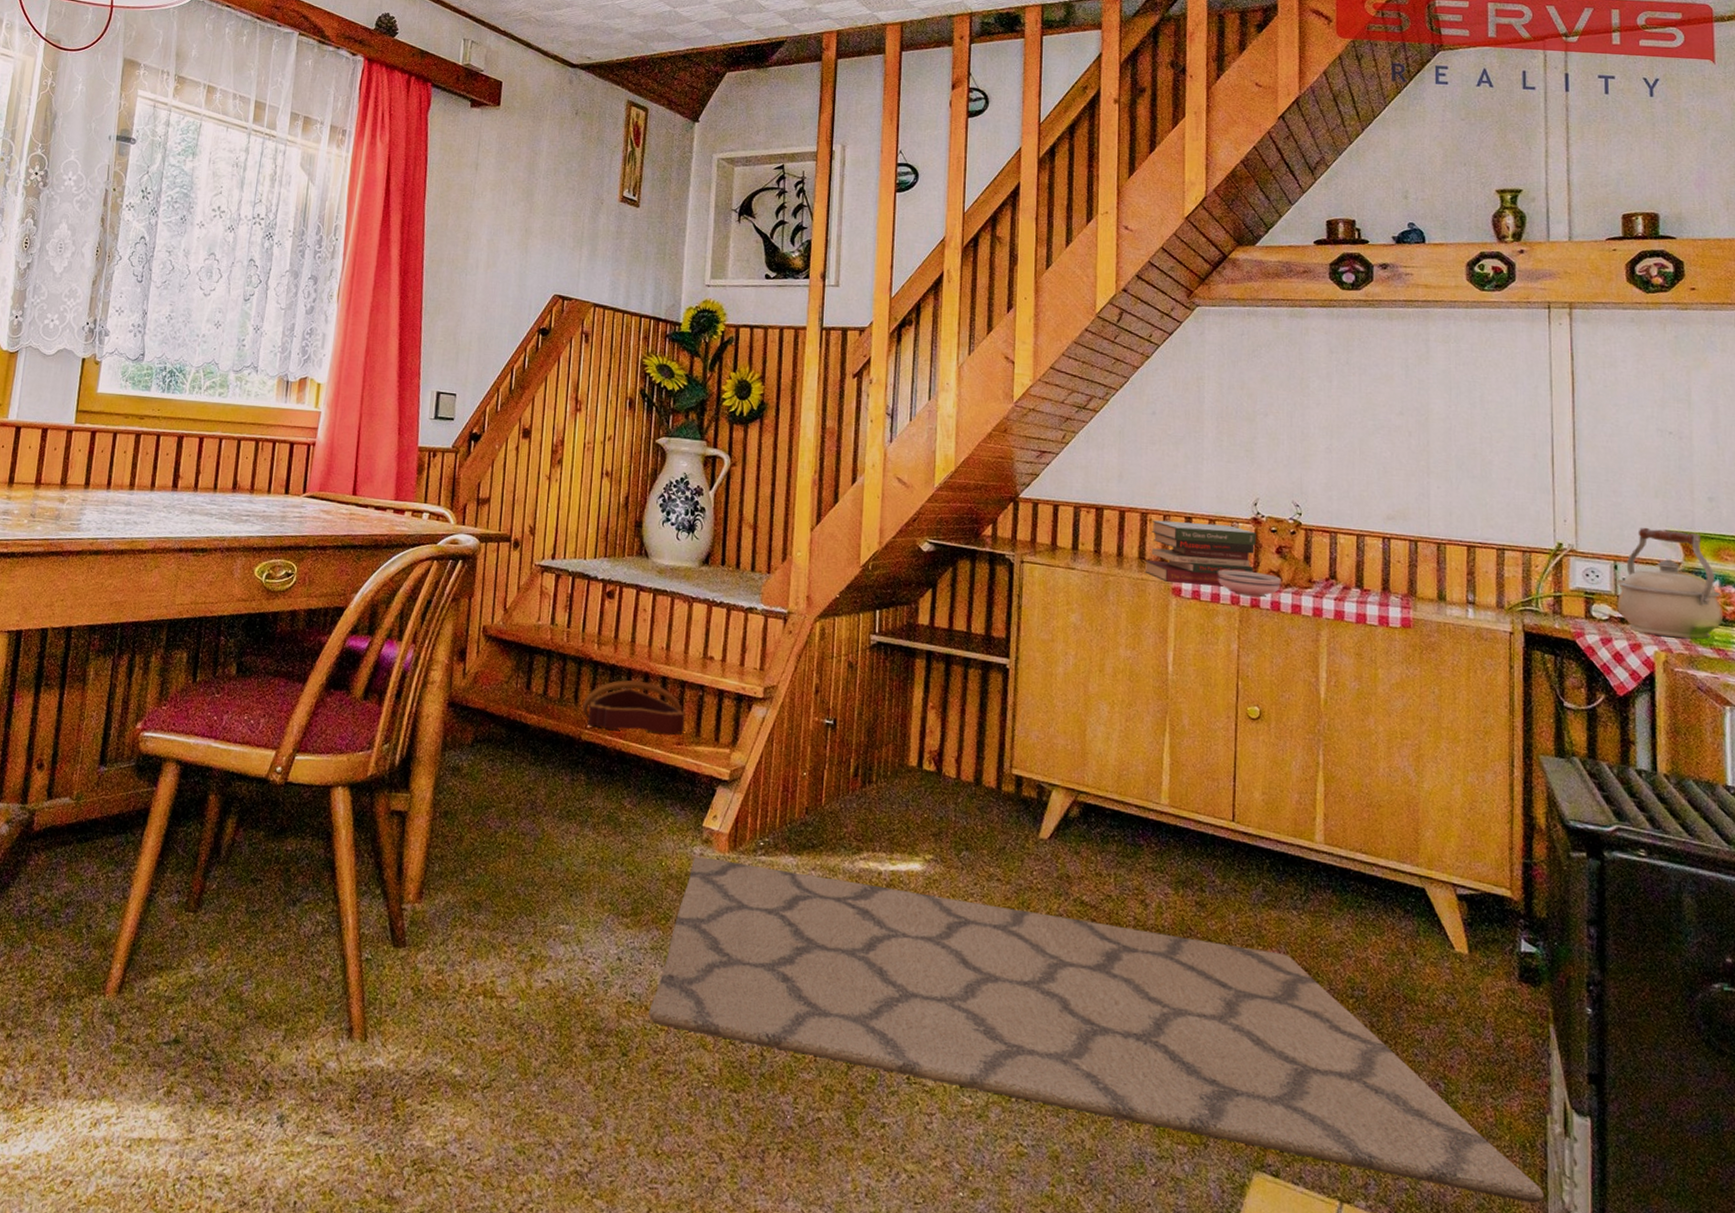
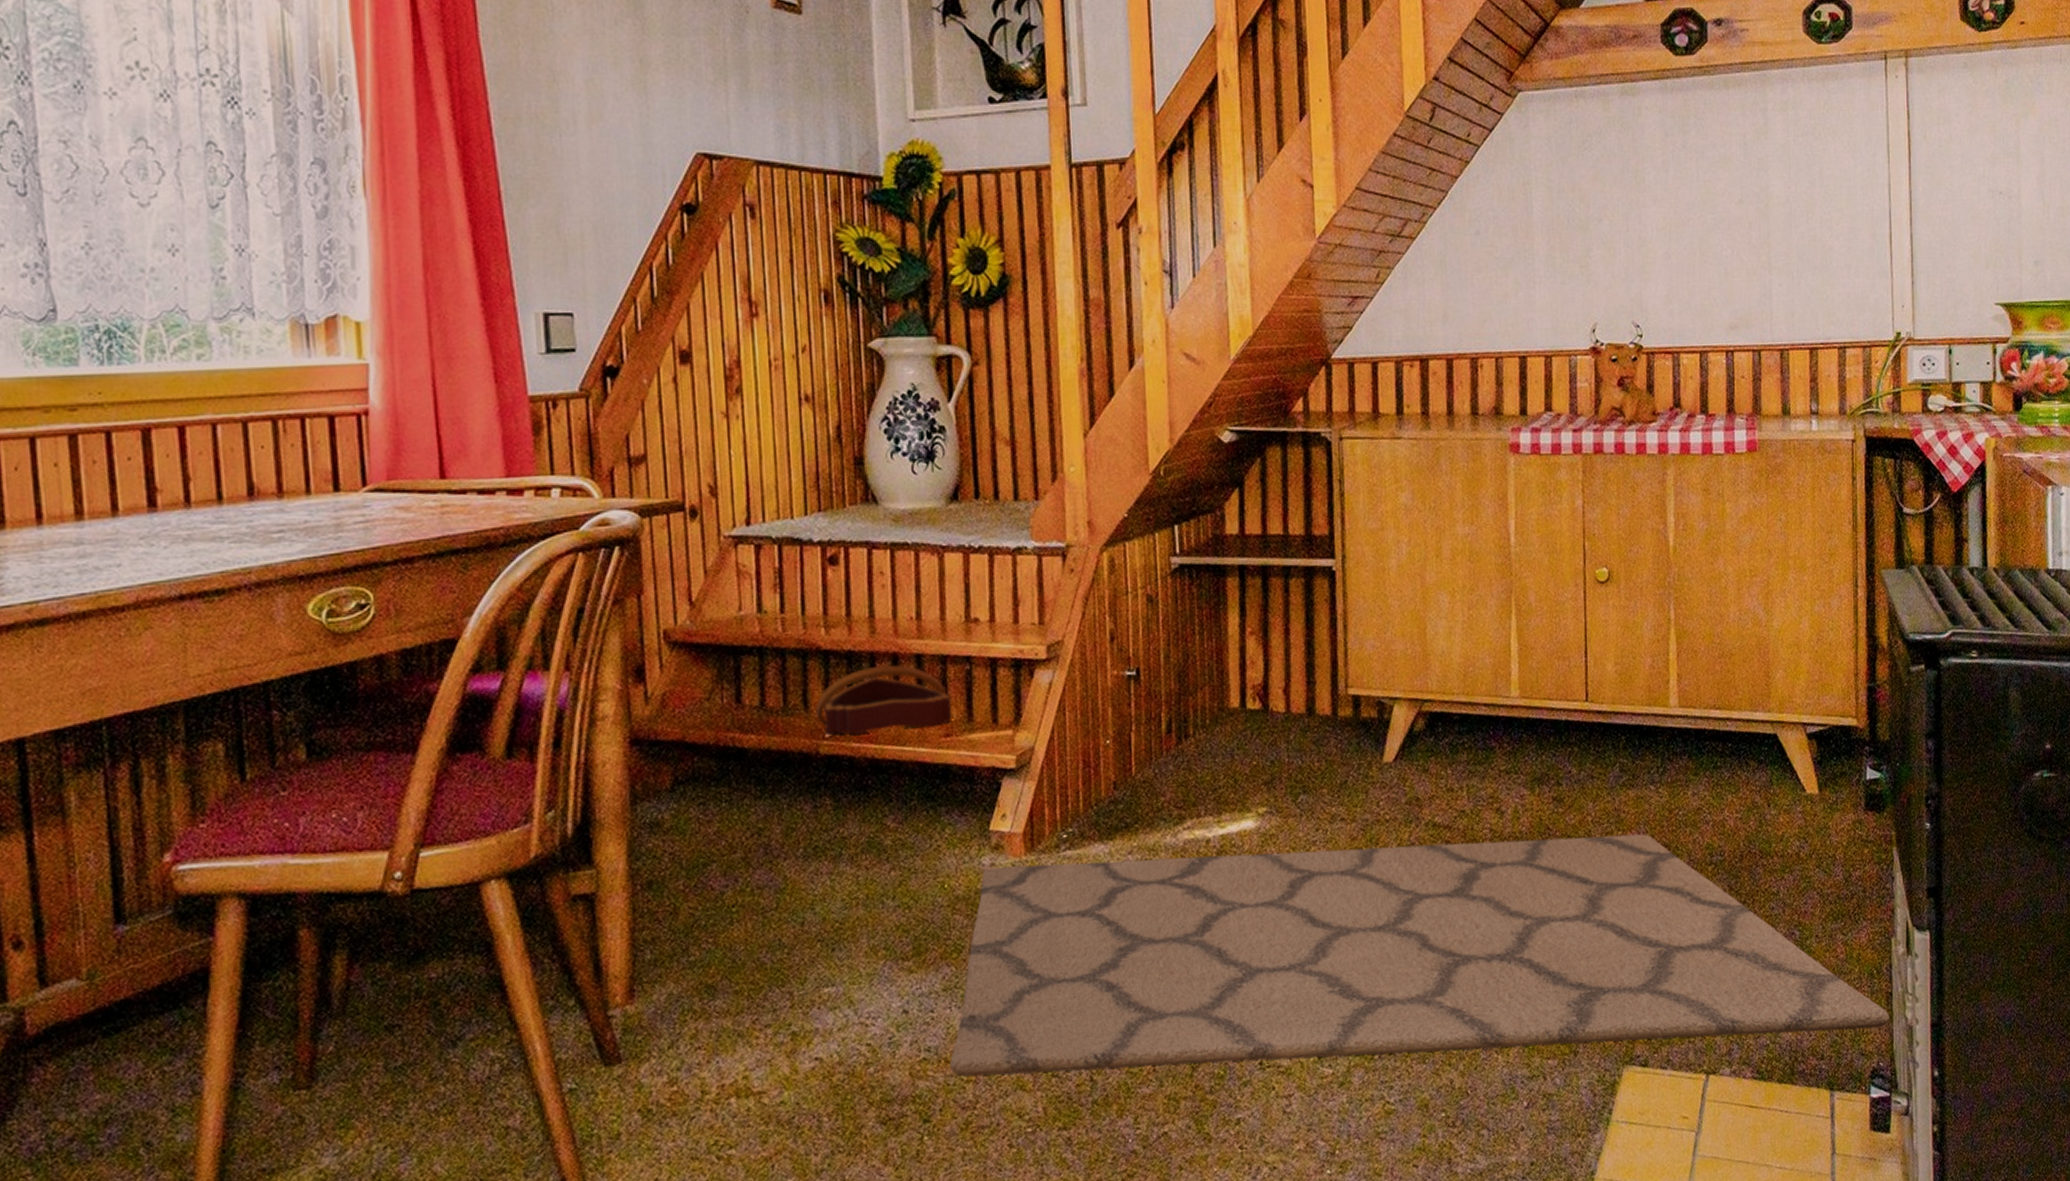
books: present [1145,520,1256,587] -> none [1479,360,1596,439]
bowl: present [1217,569,1281,598] -> none [1556,411,1624,442]
kettle: present [1617,527,1724,640] -> none [1951,302,2047,421]

